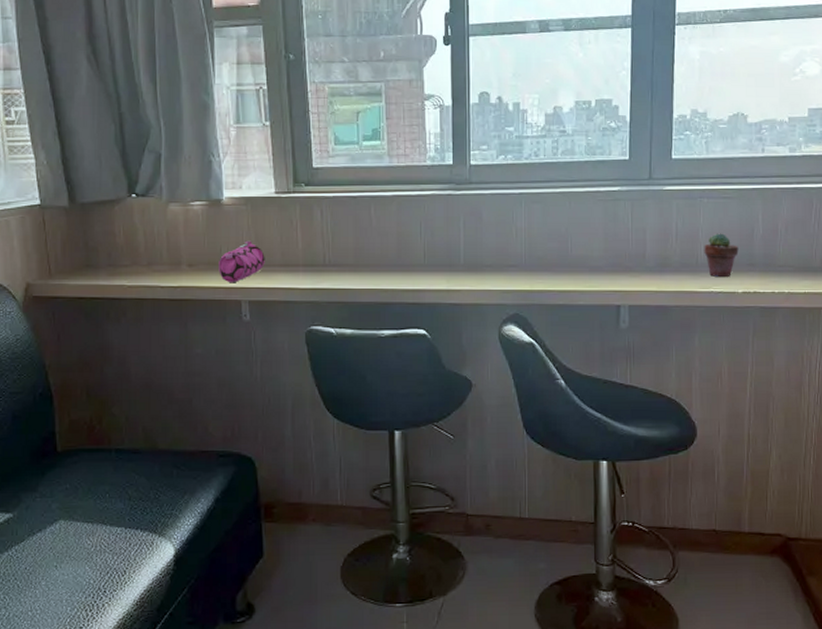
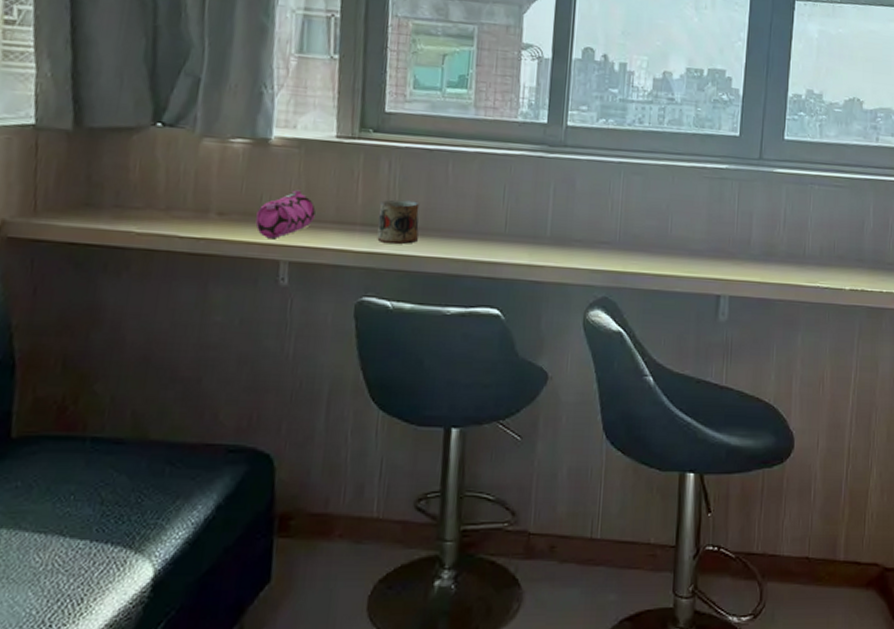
mug: none [316,242,351,279] -> present [377,199,420,244]
potted succulent: present [704,233,739,277] -> none [812,223,848,272]

